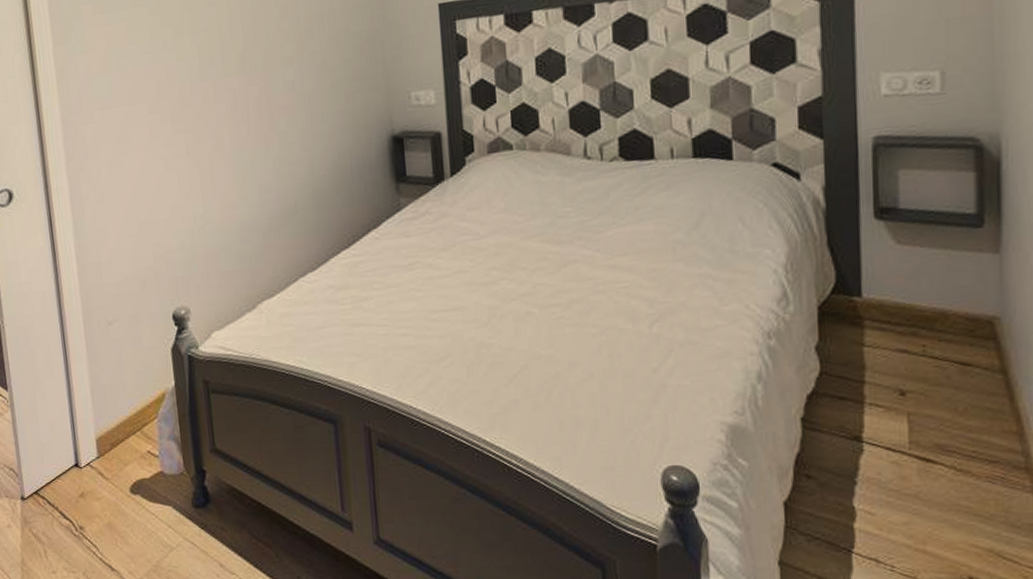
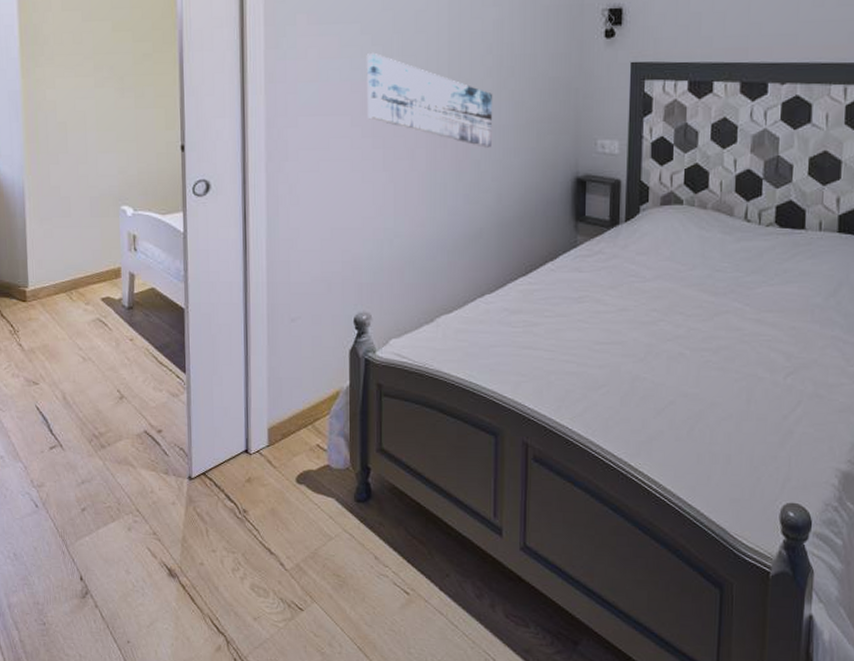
wall art: none [156,33,298,117] -> present [366,52,492,148]

